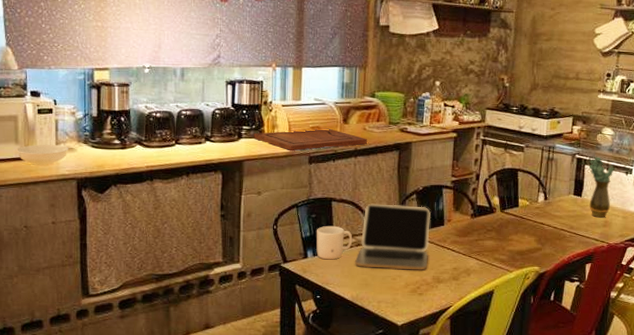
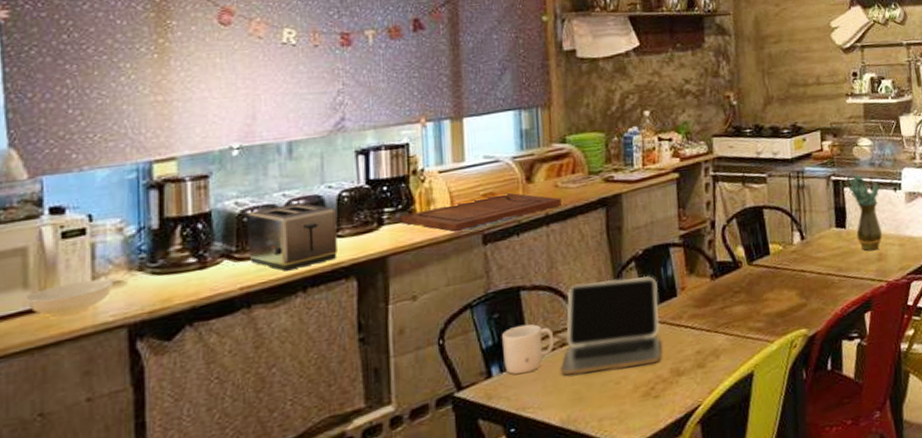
toaster: none [153,113,211,160] -> present [248,202,337,271]

